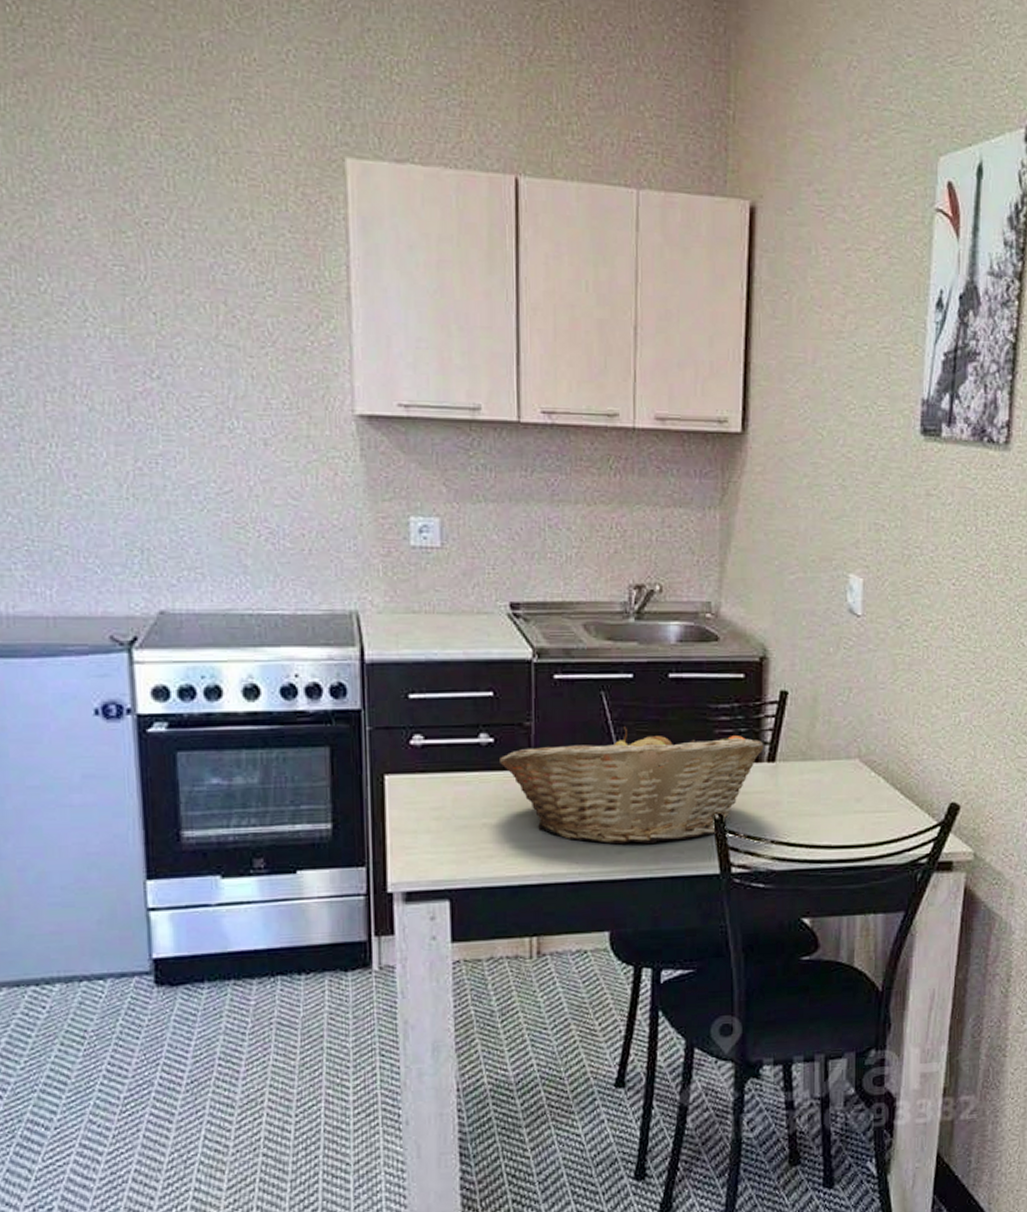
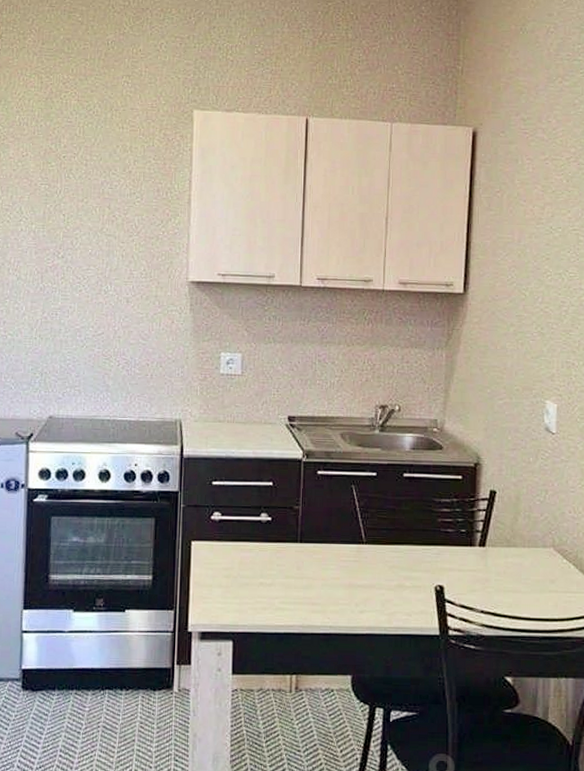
fruit basket: present [500,726,764,845] -> none [275,513,477,607]

